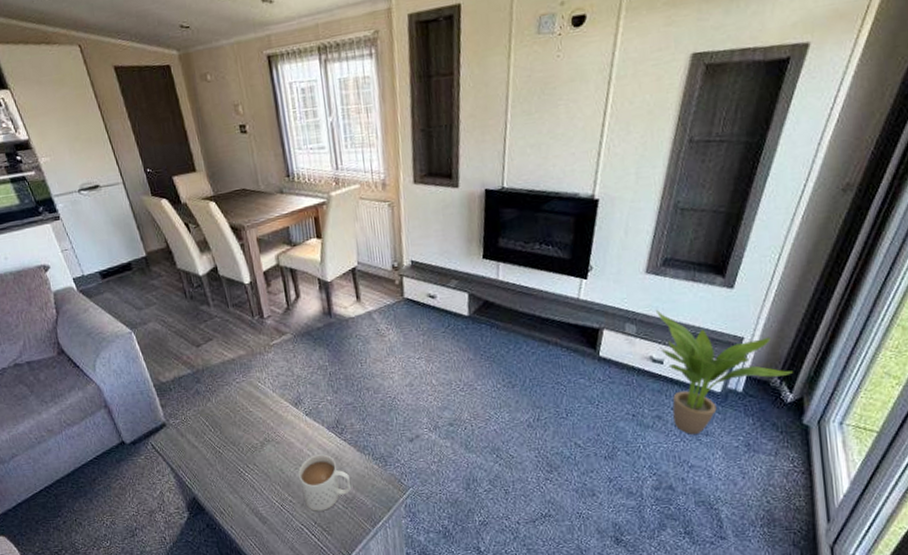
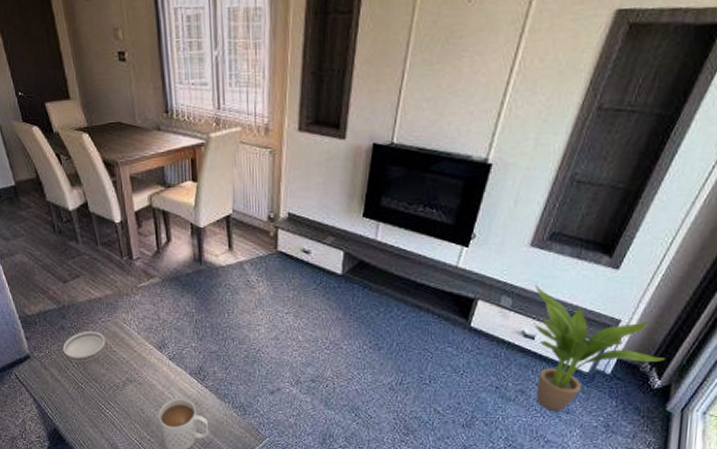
bowl: none [198,393,242,427] -> present [62,331,106,363]

